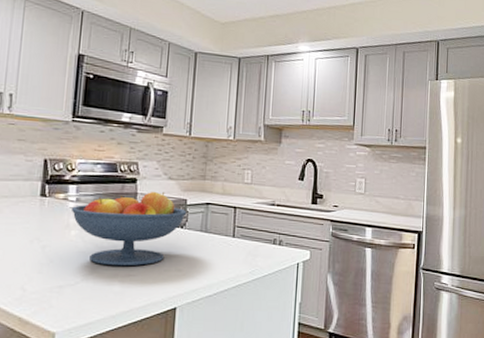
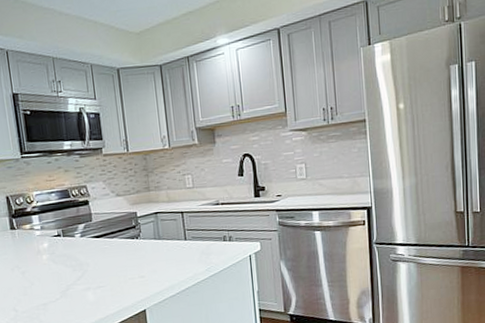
fruit bowl: present [72,191,187,267] -> none [39,208,139,281]

